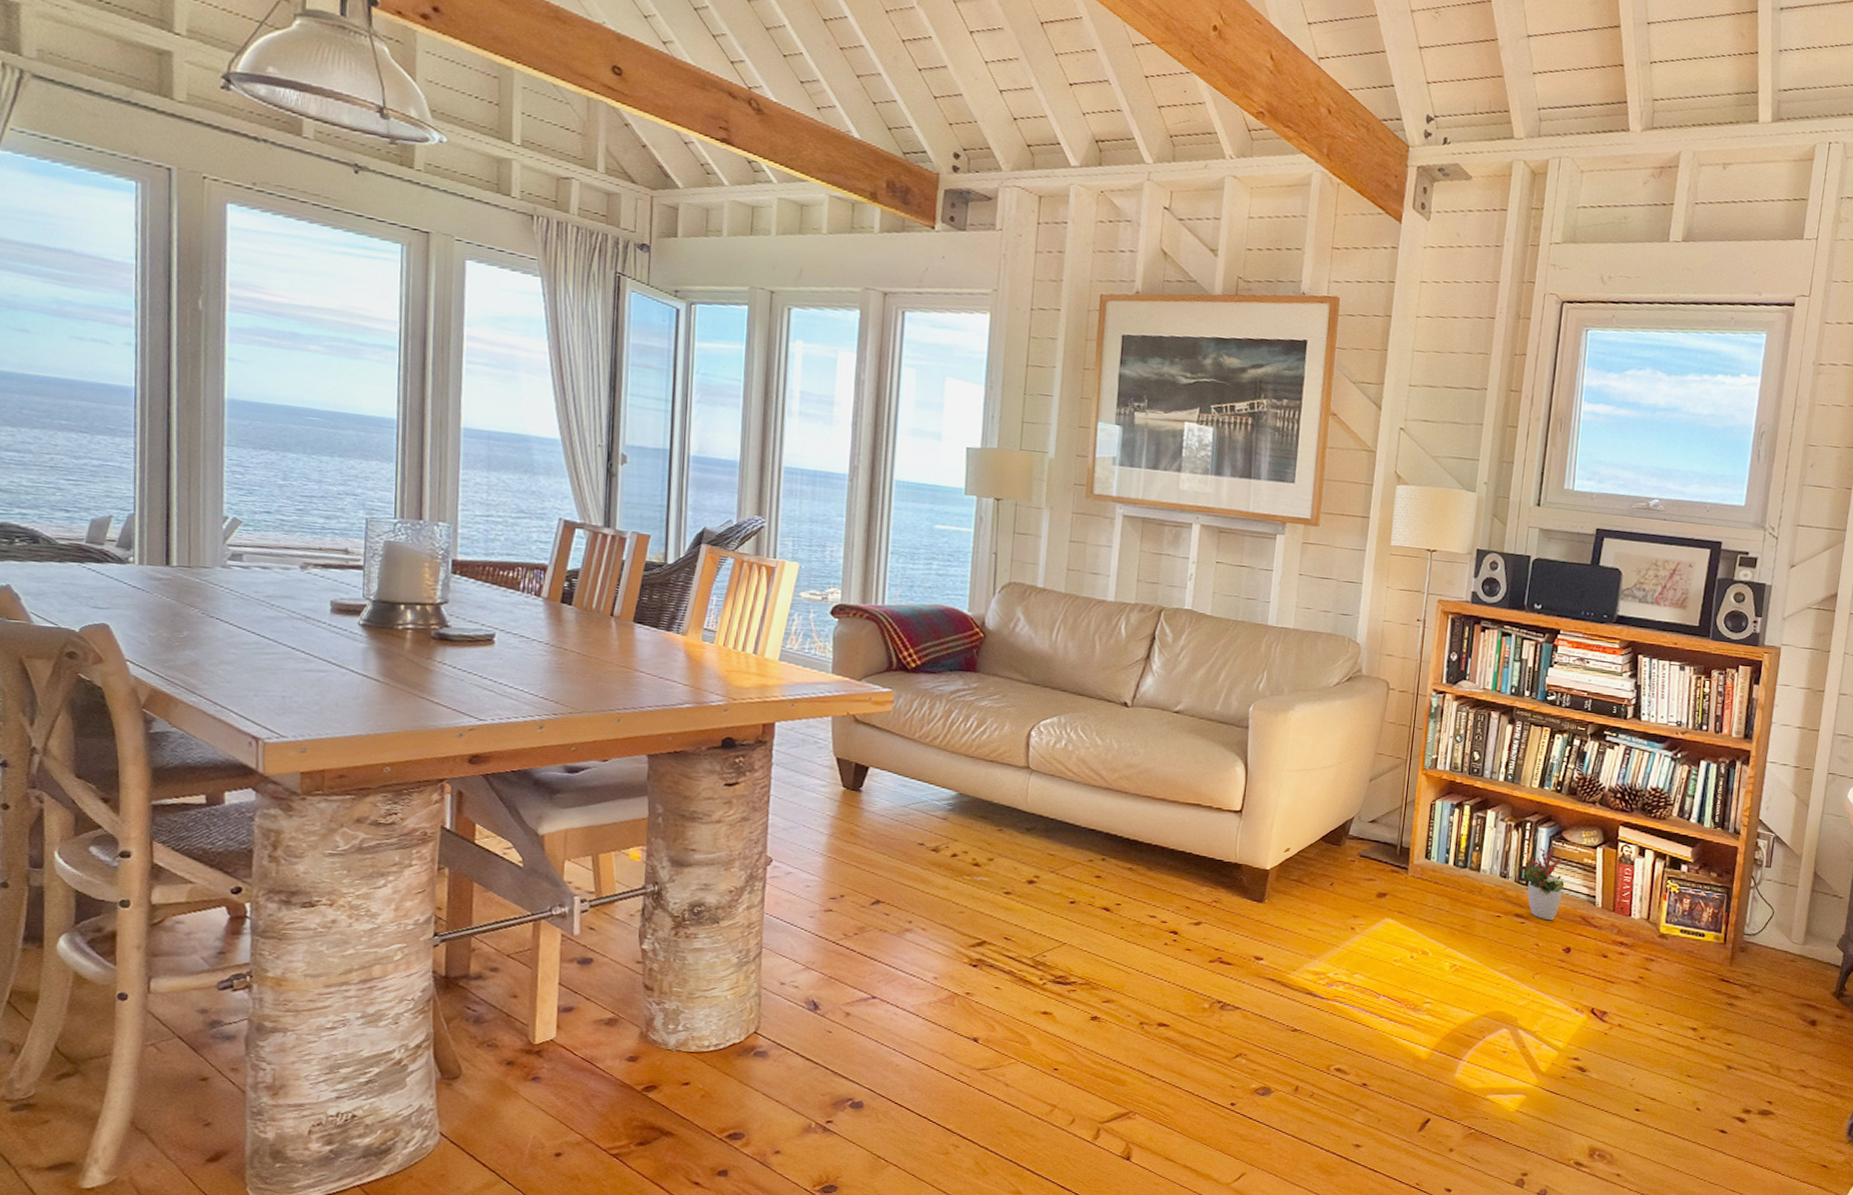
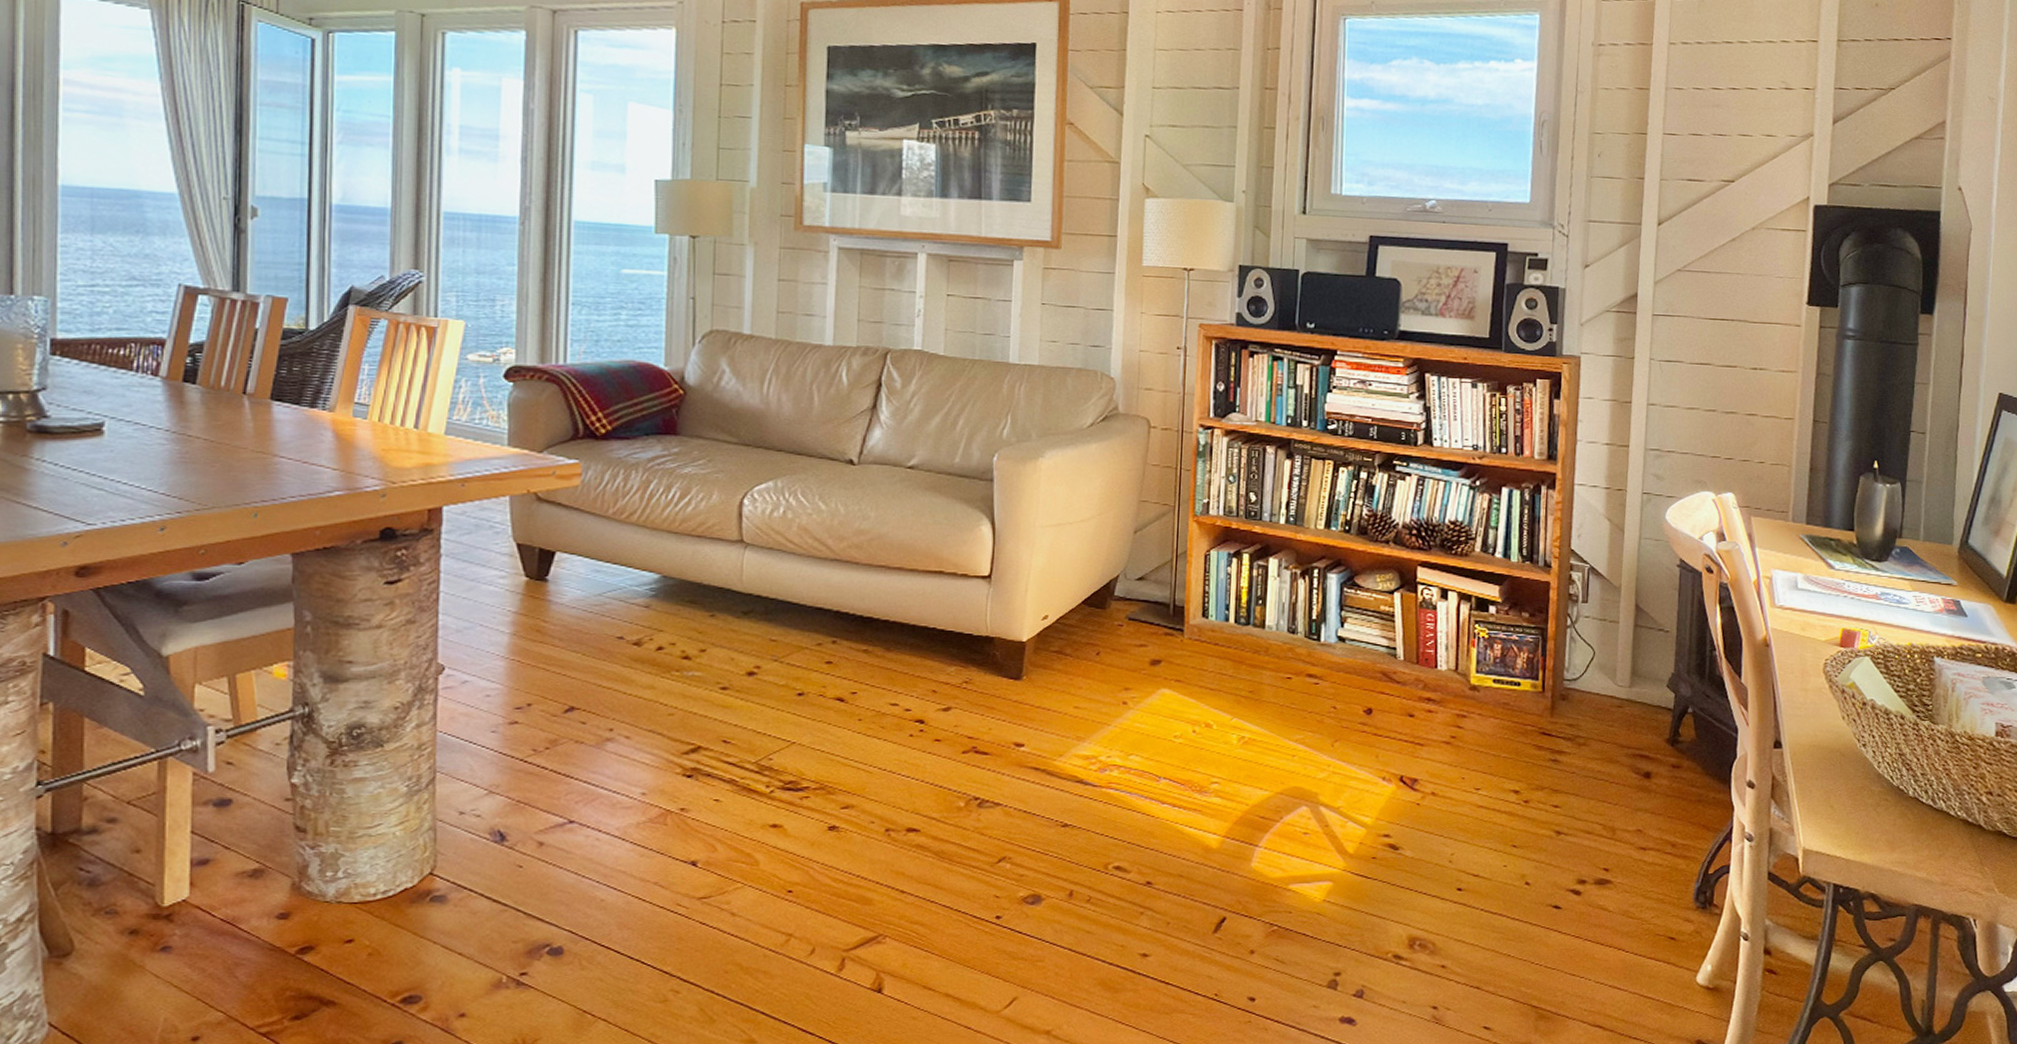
decorative plant: present [1525,847,1565,920] -> none [1316,596,1361,678]

